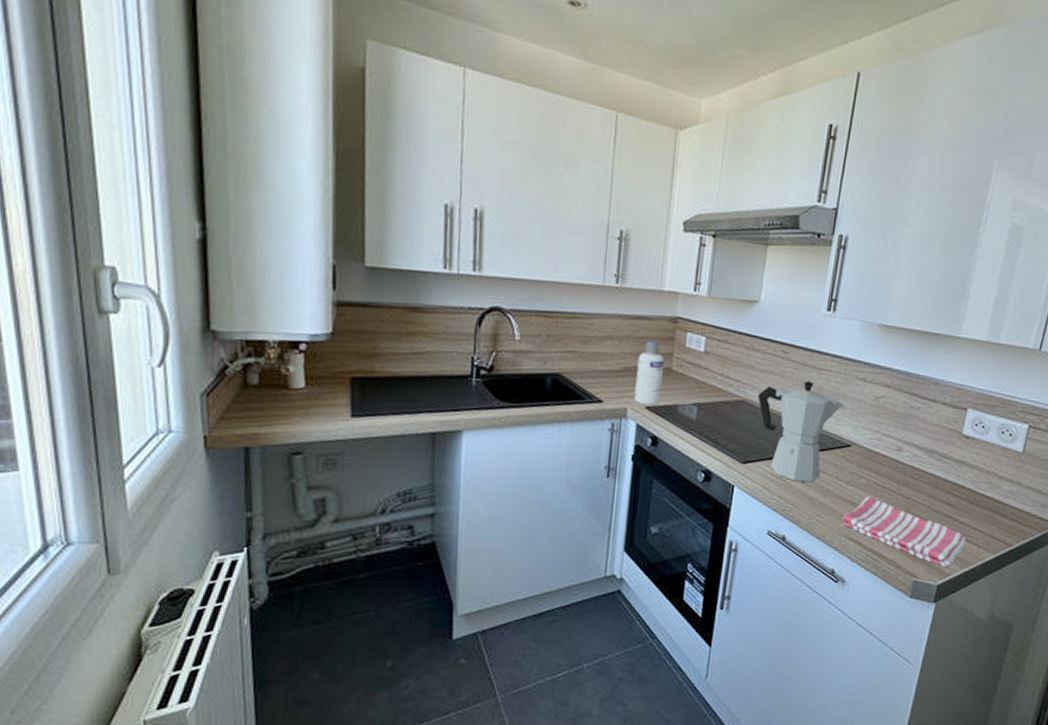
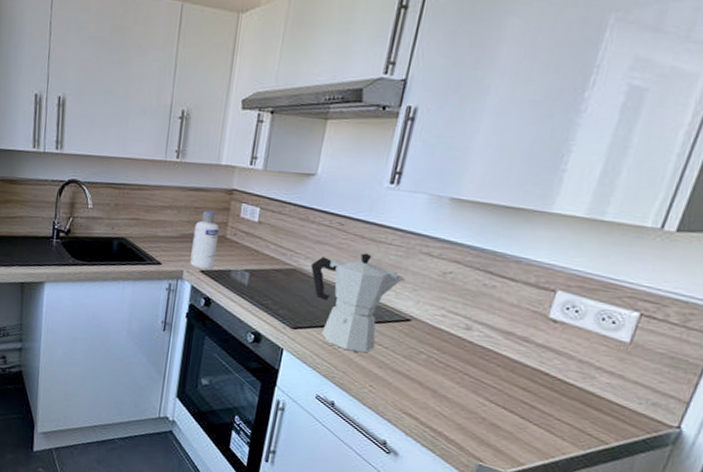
dish towel: present [842,495,967,567] -> none [398,371,548,456]

